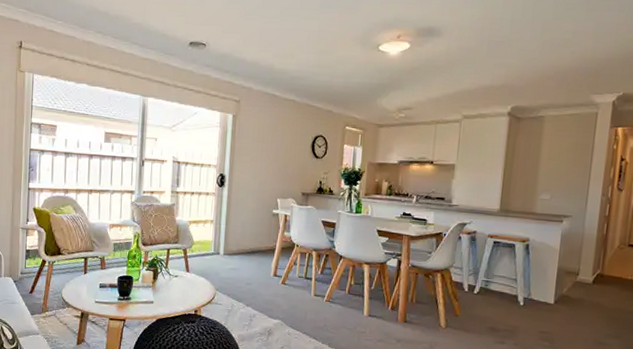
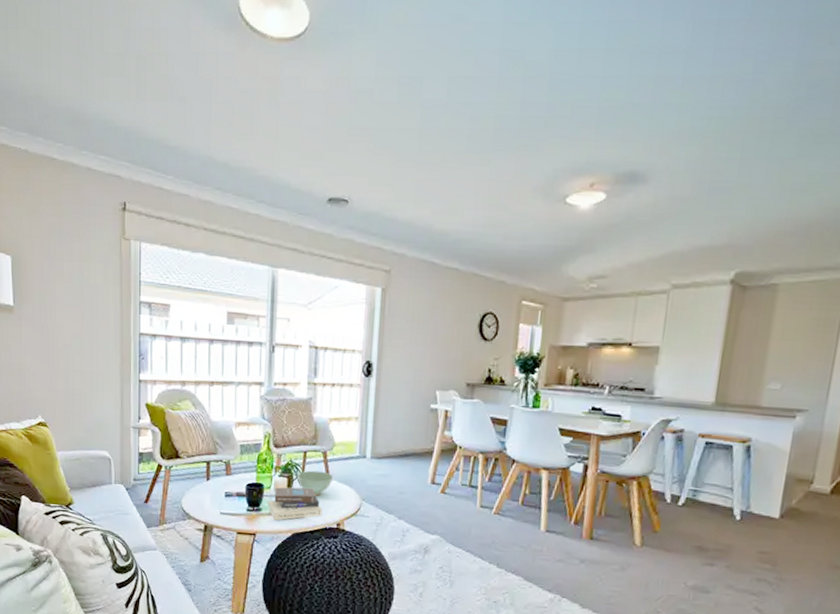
books: none [135,279,183,308] -> present [266,487,323,521]
bowl: none [161,265,192,287] -> present [296,470,334,496]

